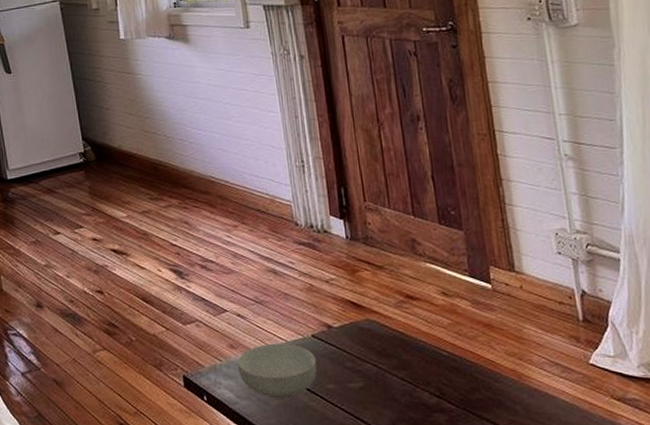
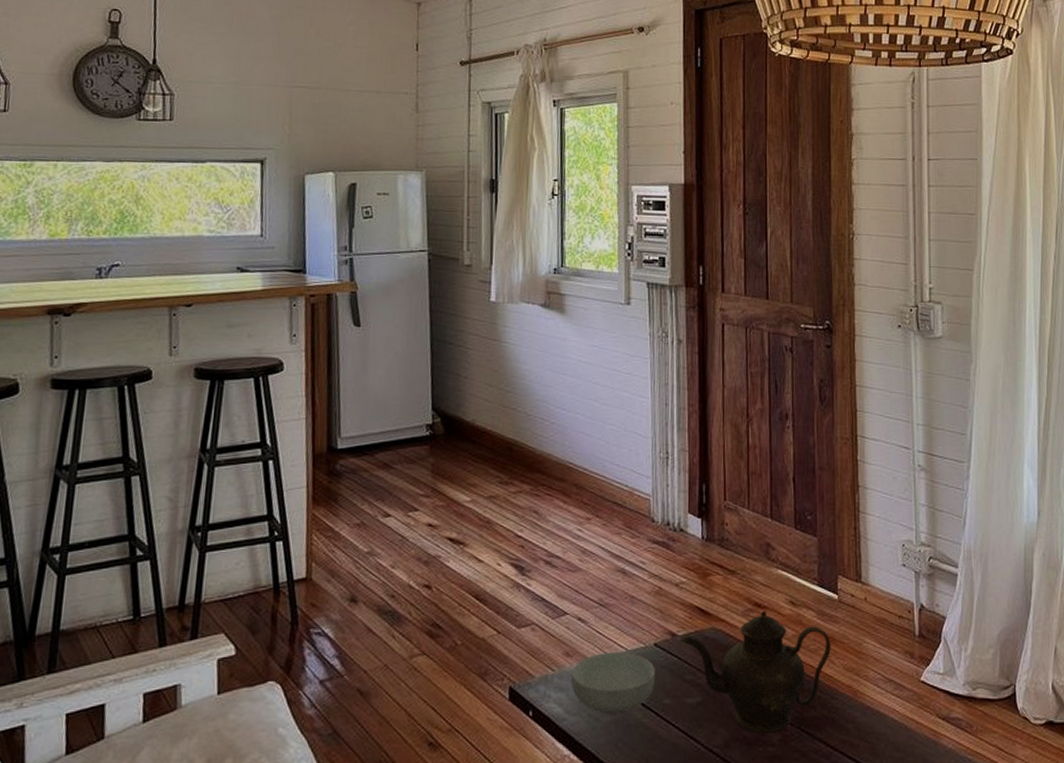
teapot: none [337,302,490,415] -> present [681,610,831,734]

